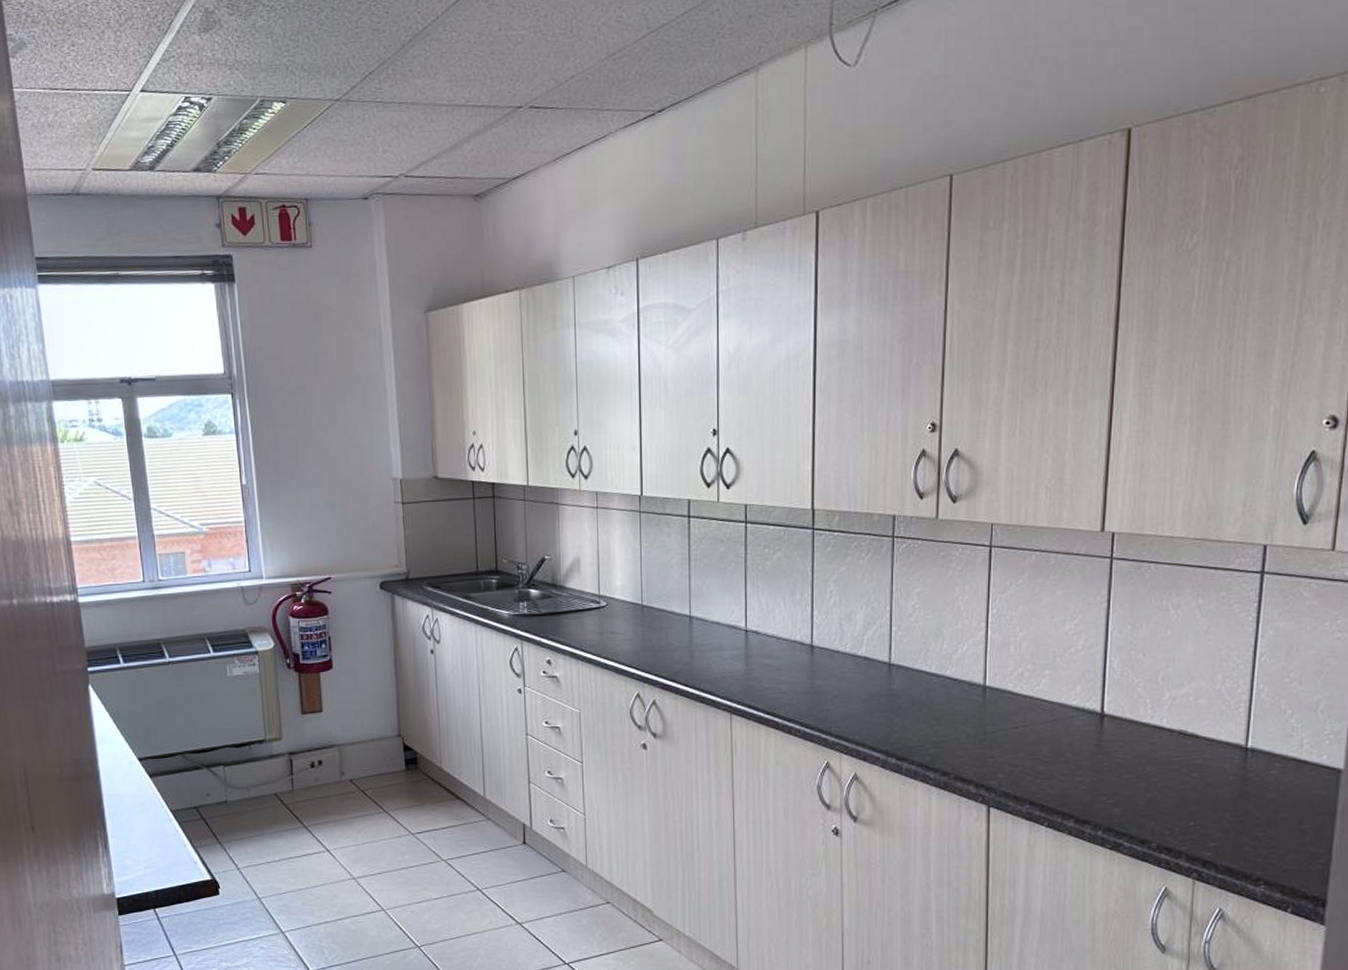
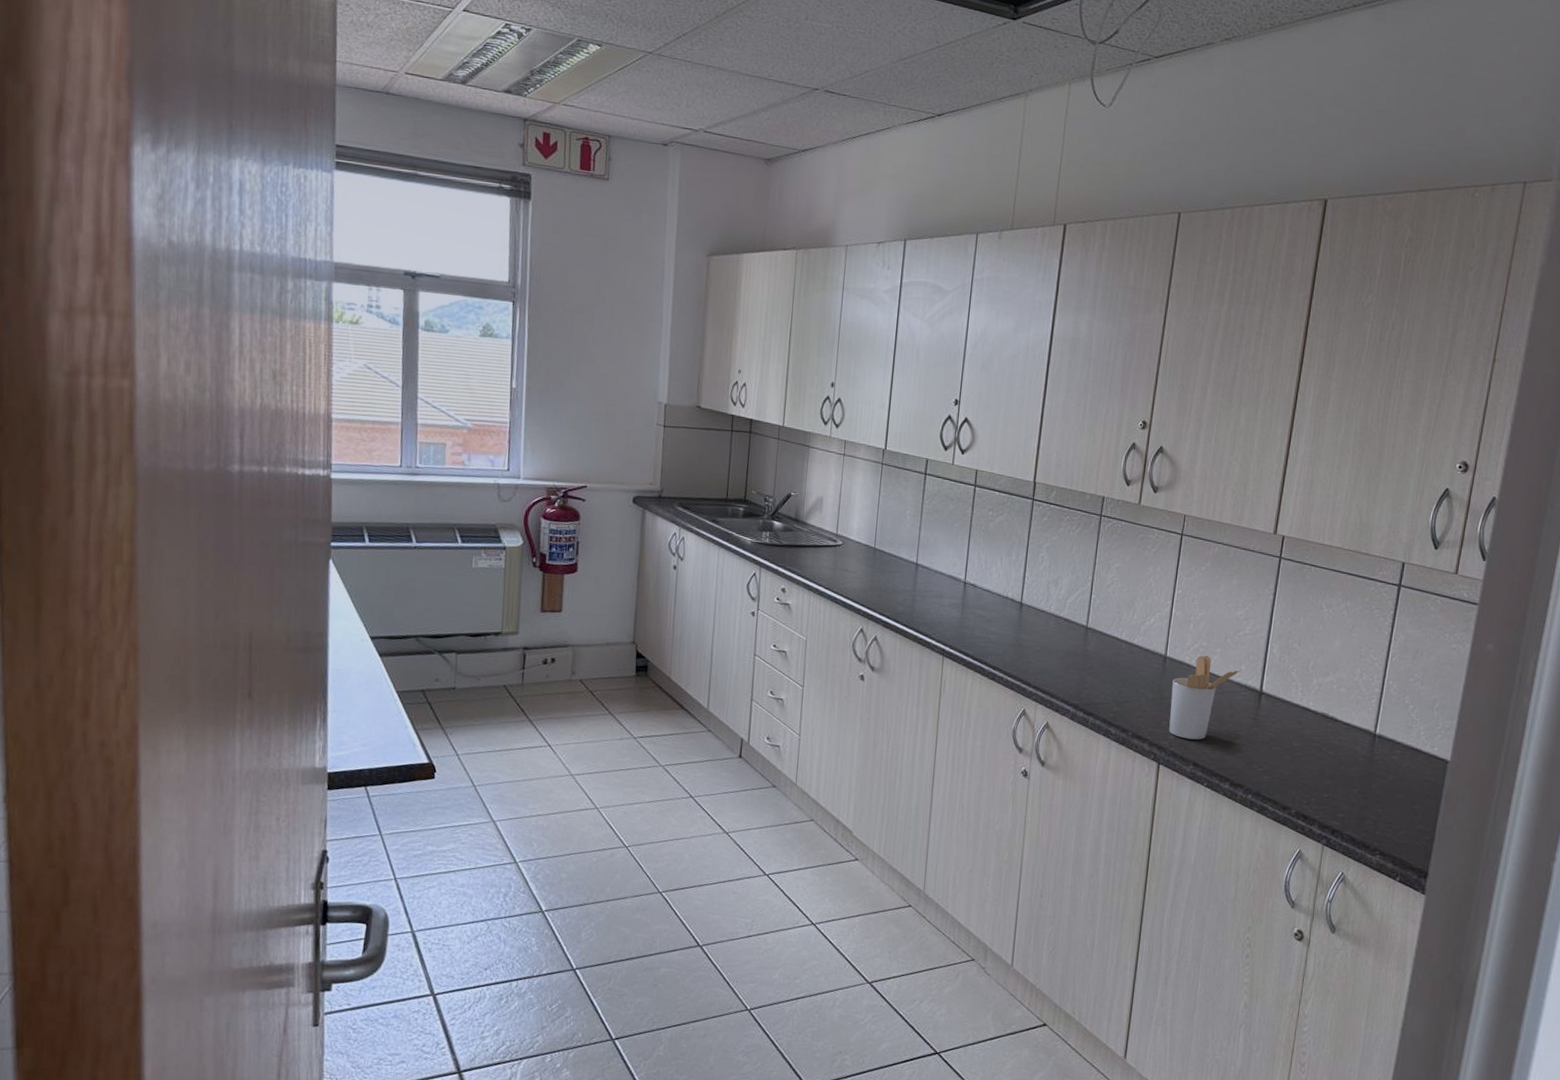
utensil holder: none [996,680,1078,776] -> present [1169,655,1243,740]

